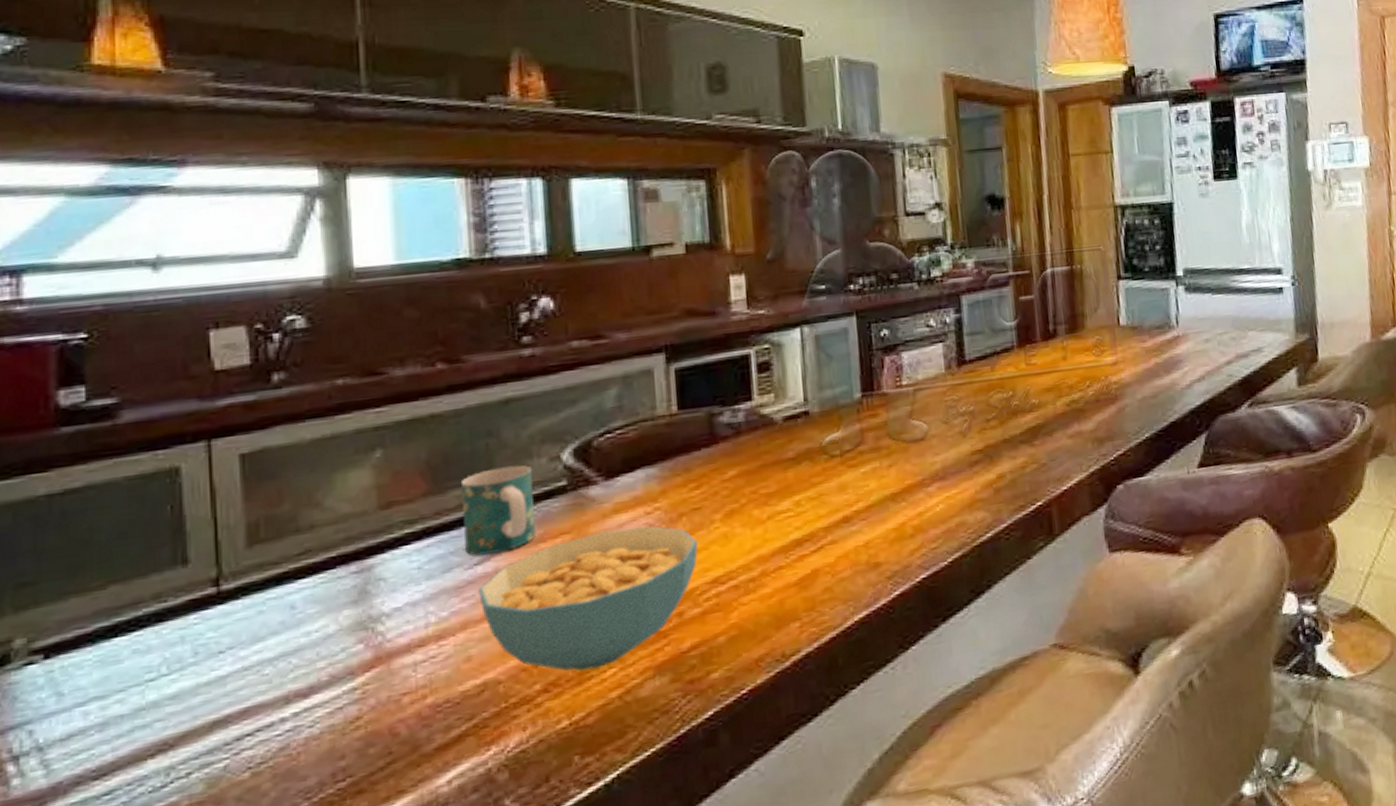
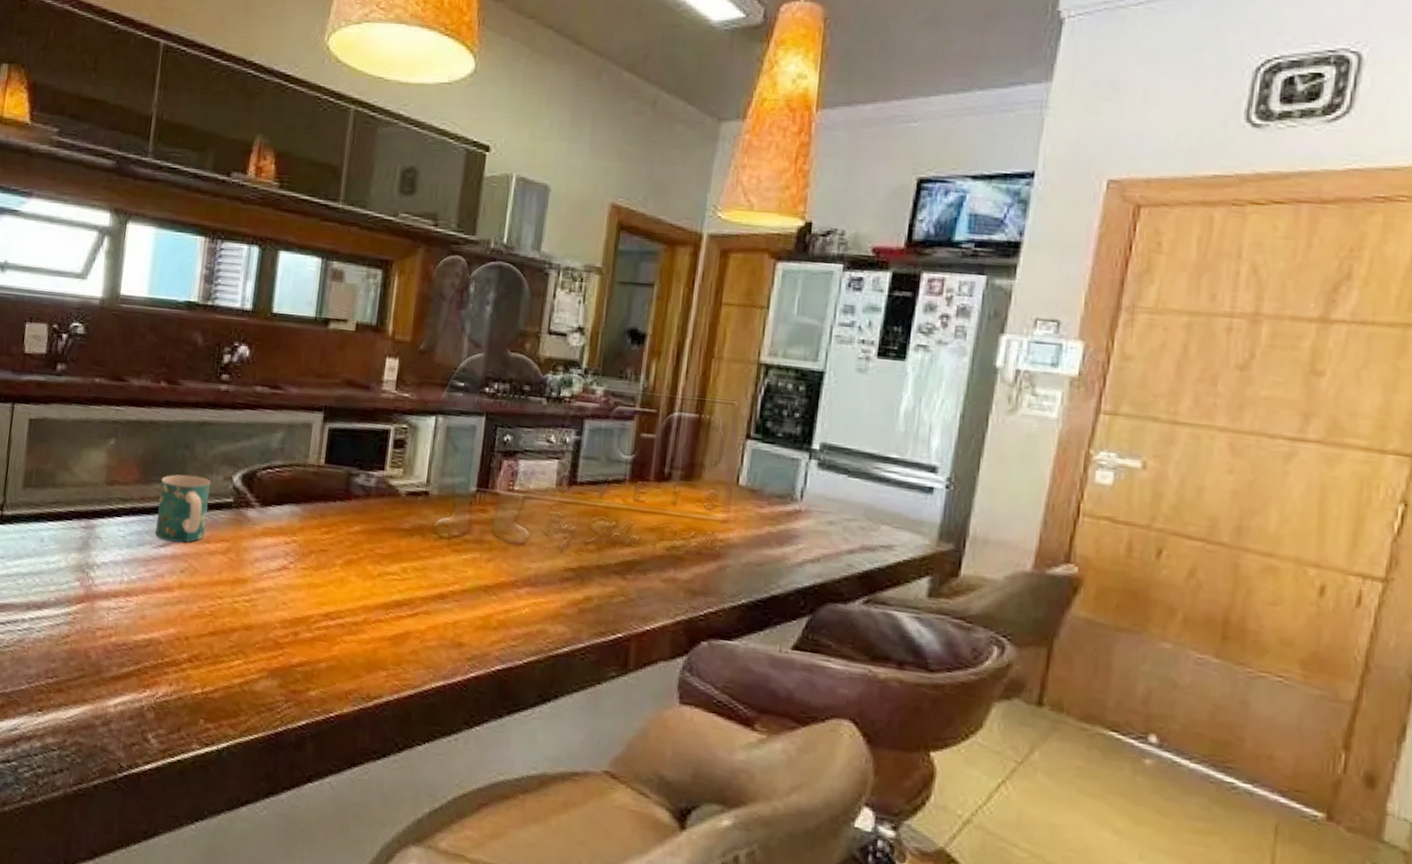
cereal bowl: present [478,526,699,671] -> none [158,547,321,656]

